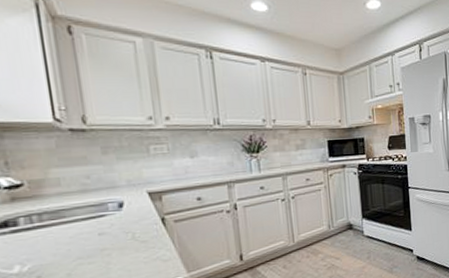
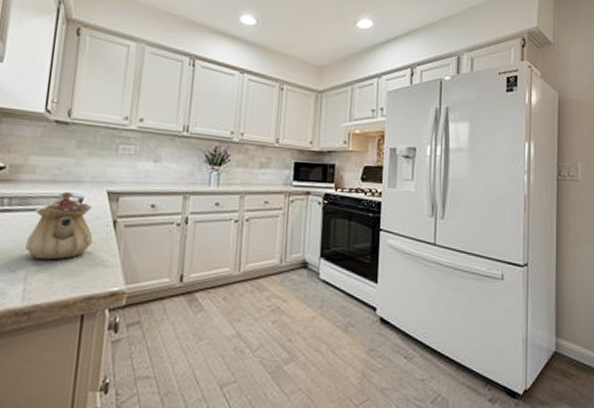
teapot: none [71,198,144,267] -> present [26,191,93,260]

